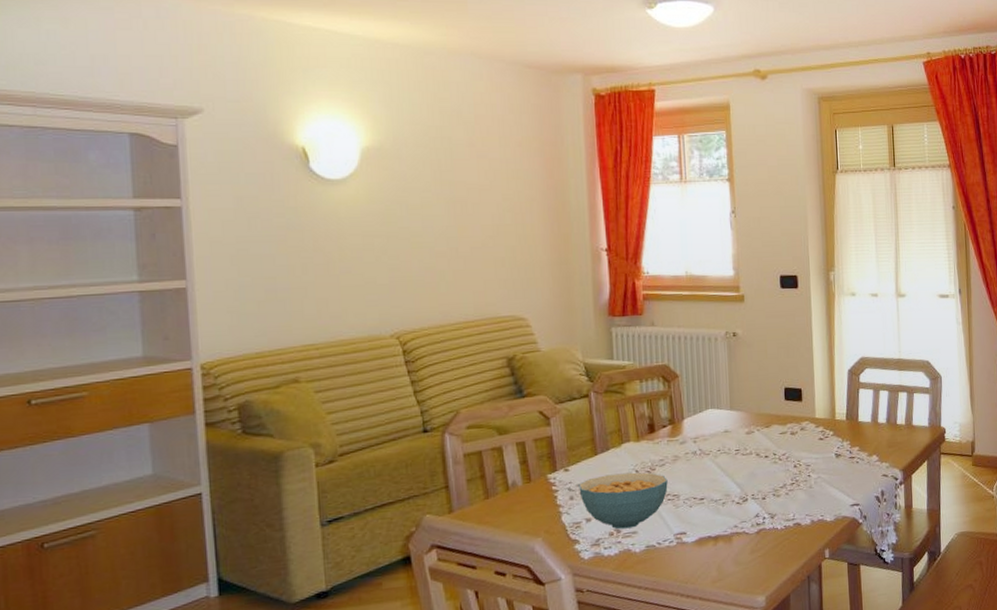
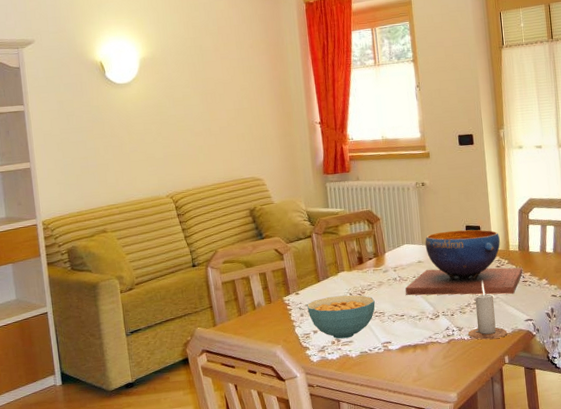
decorative bowl: none [706,392,850,474] -> present [405,229,522,296]
candle: none [781,455,829,529] -> present [468,280,508,340]

